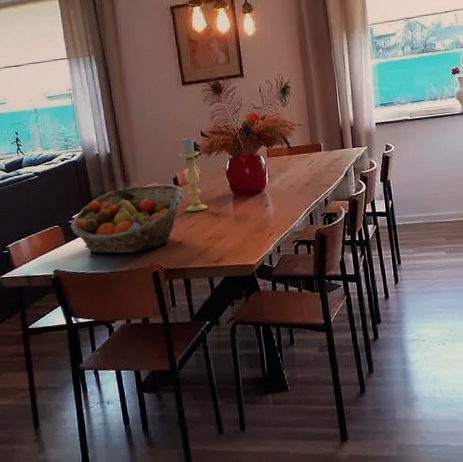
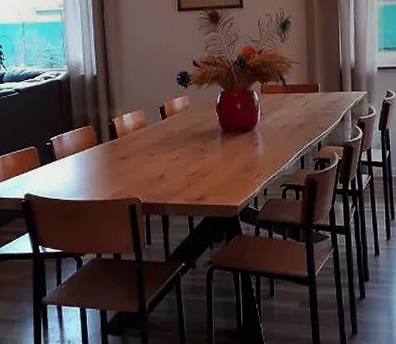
fruit basket: present [70,184,185,254] -> none [47,112,170,182]
candle holder: present [179,137,207,212] -> none [169,65,193,144]

